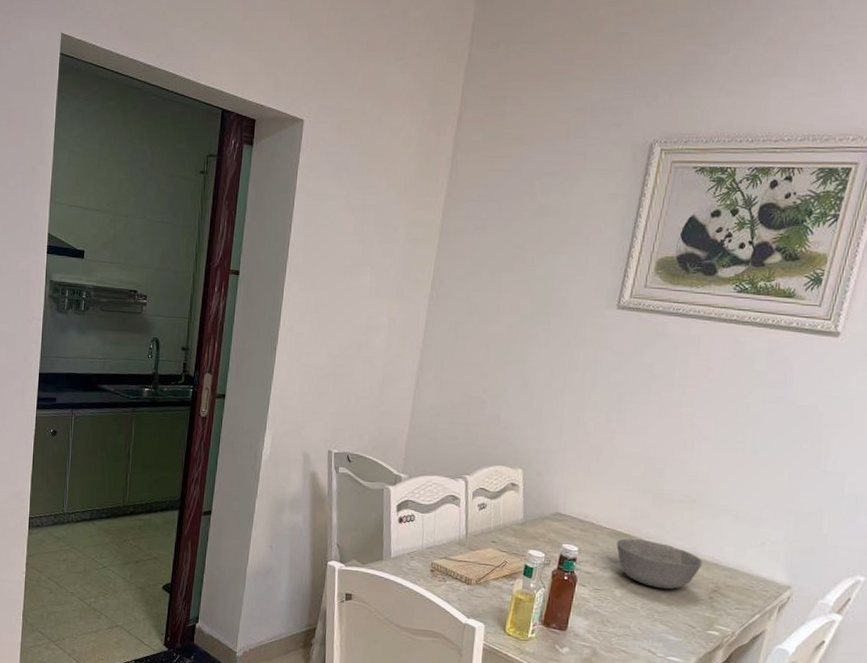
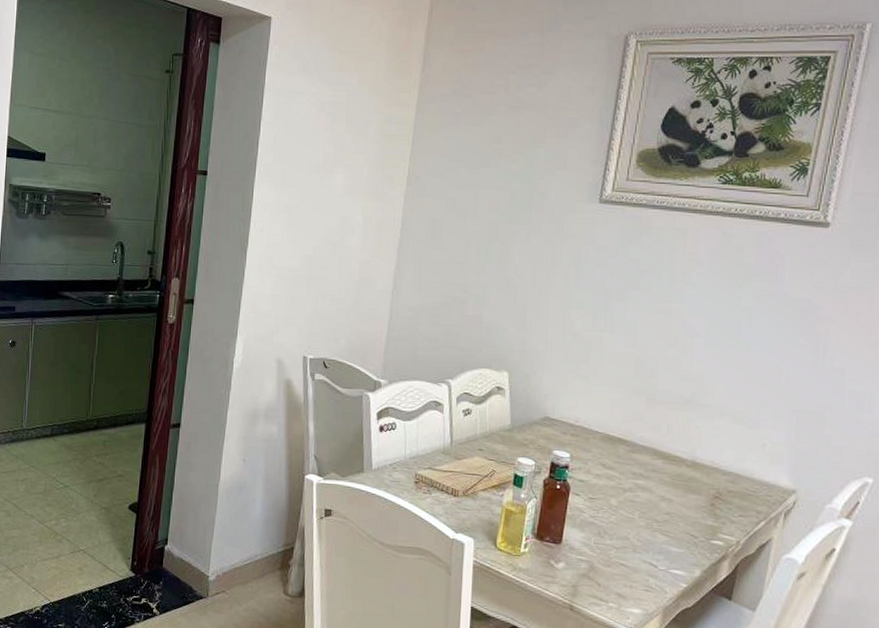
bowl: present [616,538,702,590] -> none [610,443,701,497]

